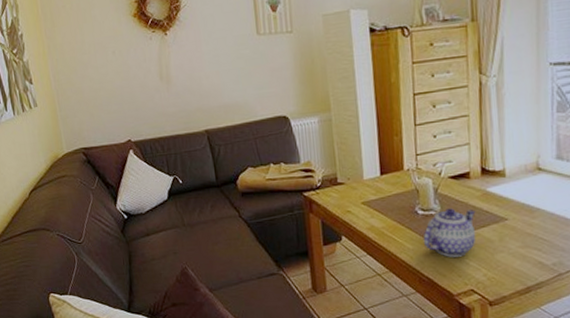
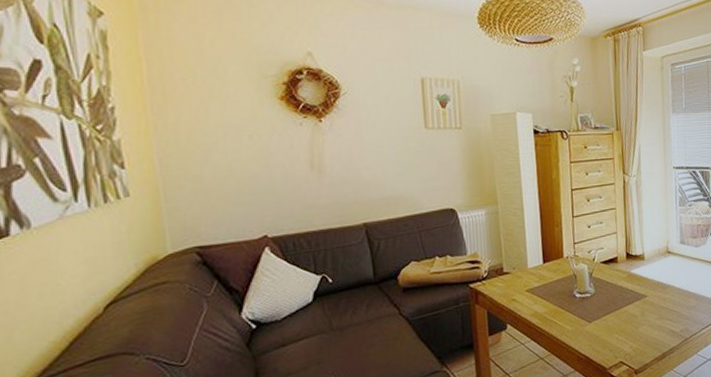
teapot: present [423,208,476,257] -> none [580,290,624,335]

